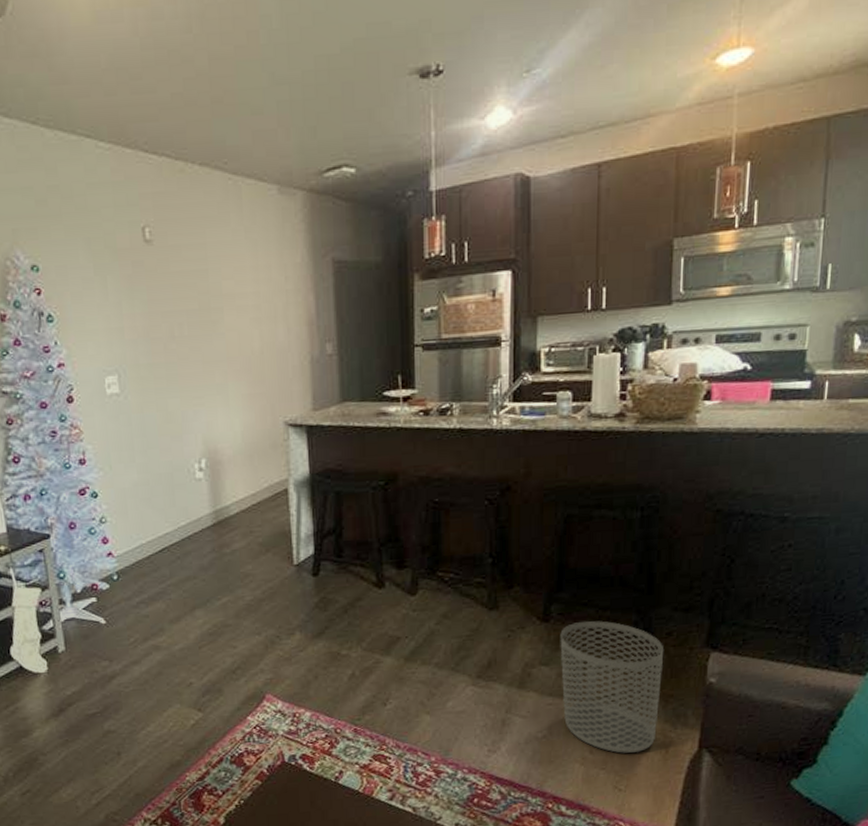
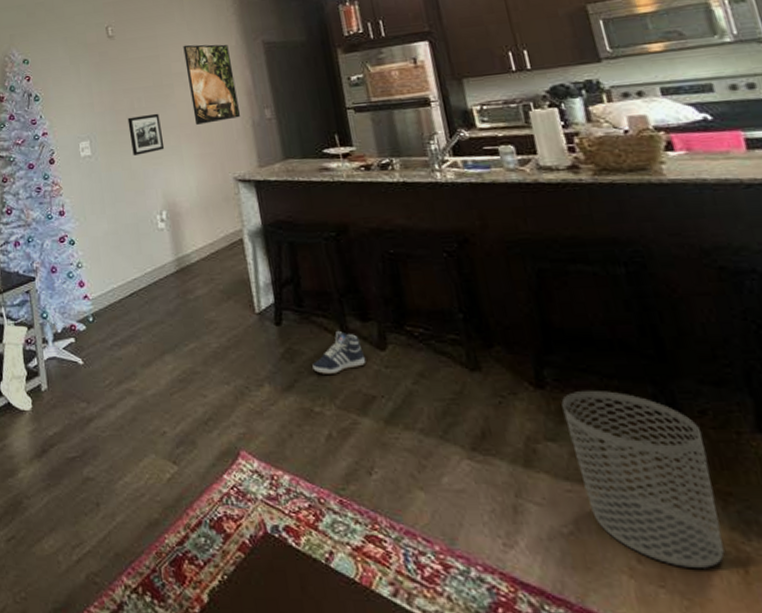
picture frame: none [165,343,208,394] -> present [127,113,165,156]
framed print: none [238,258,298,359] -> present [183,44,240,125]
sneaker: none [344,578,396,620] -> present [312,330,366,374]

